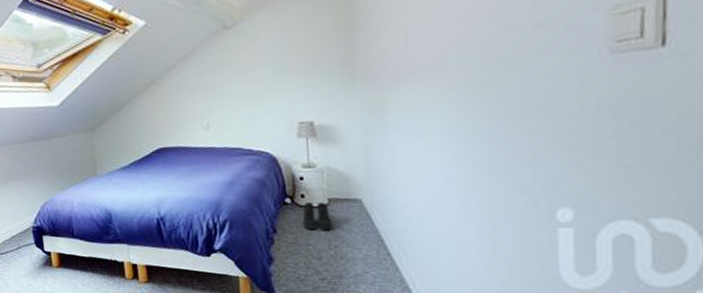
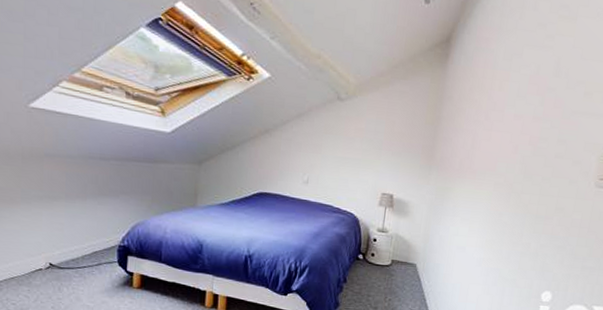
boots: present [302,201,332,231] -> none [368,260,391,287]

